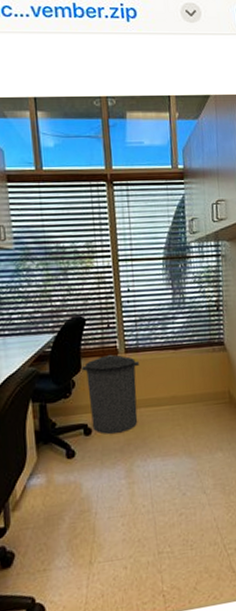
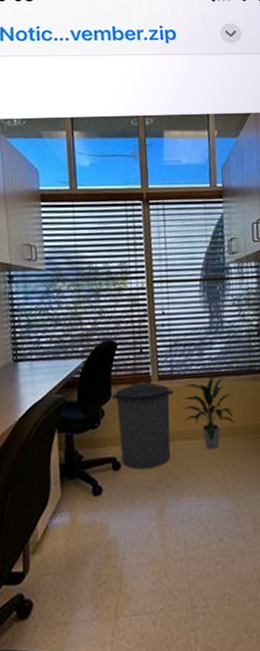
indoor plant: none [147,347,197,414] -> present [182,375,236,449]

